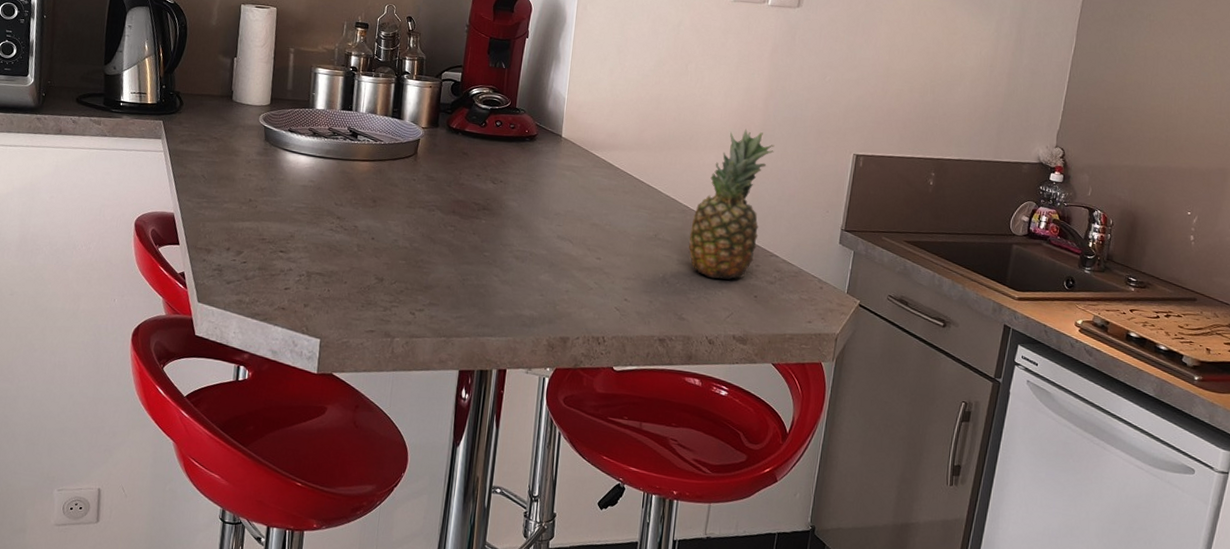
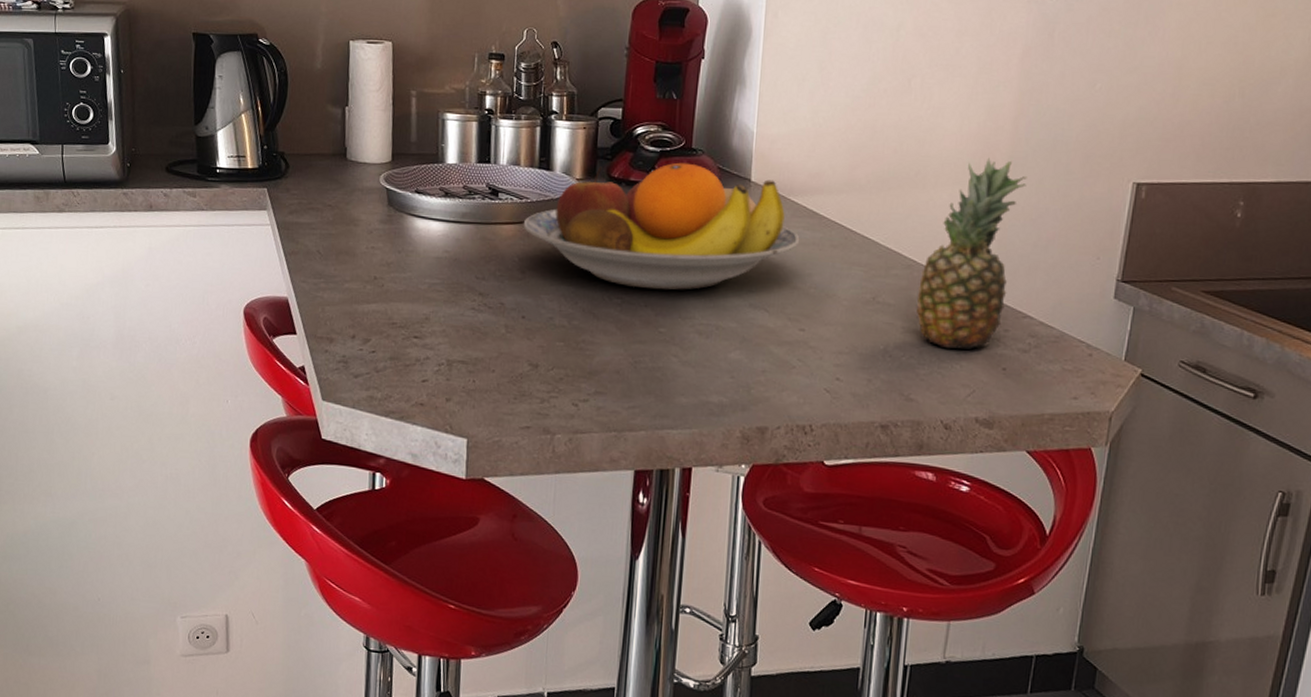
fruit bowl: none [376,118,599,222] -> present [523,162,800,290]

